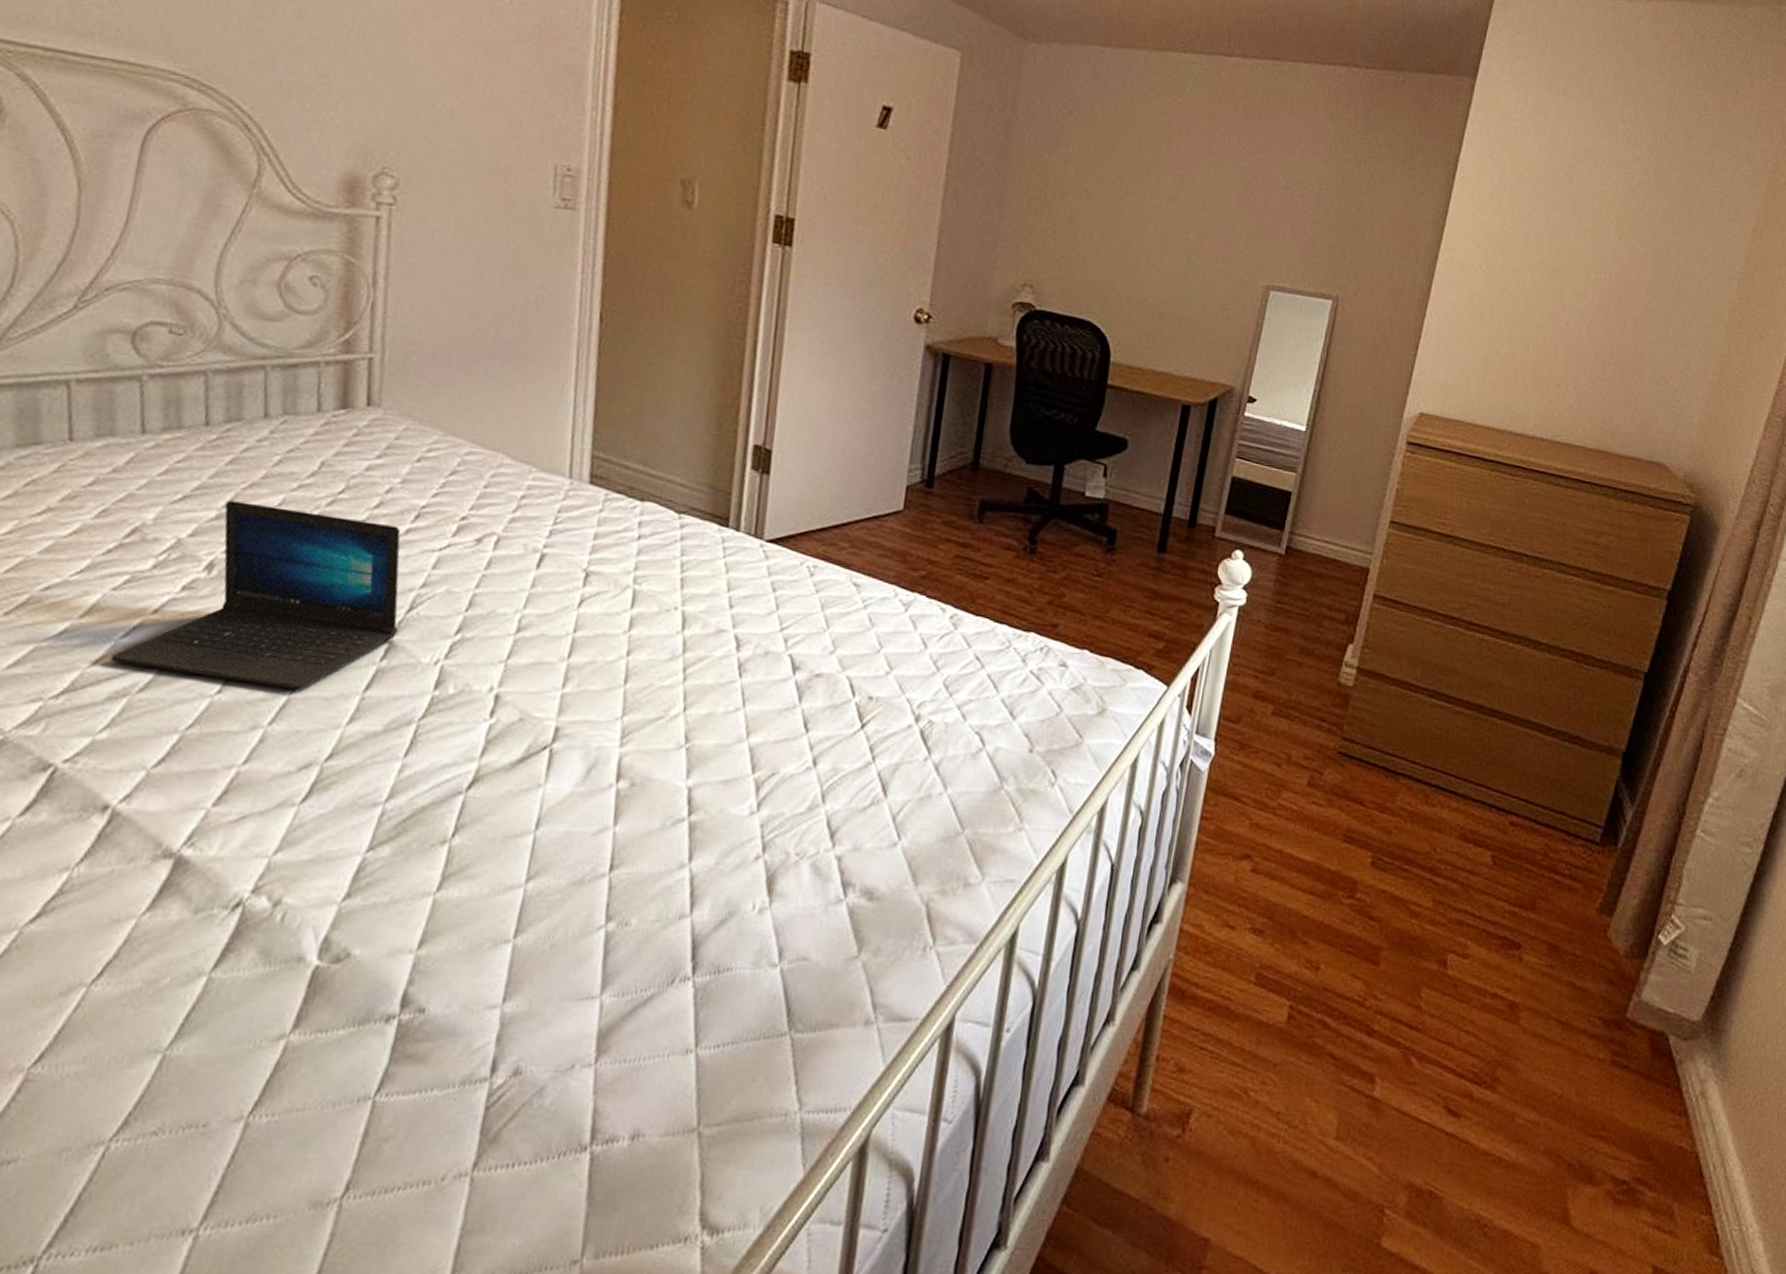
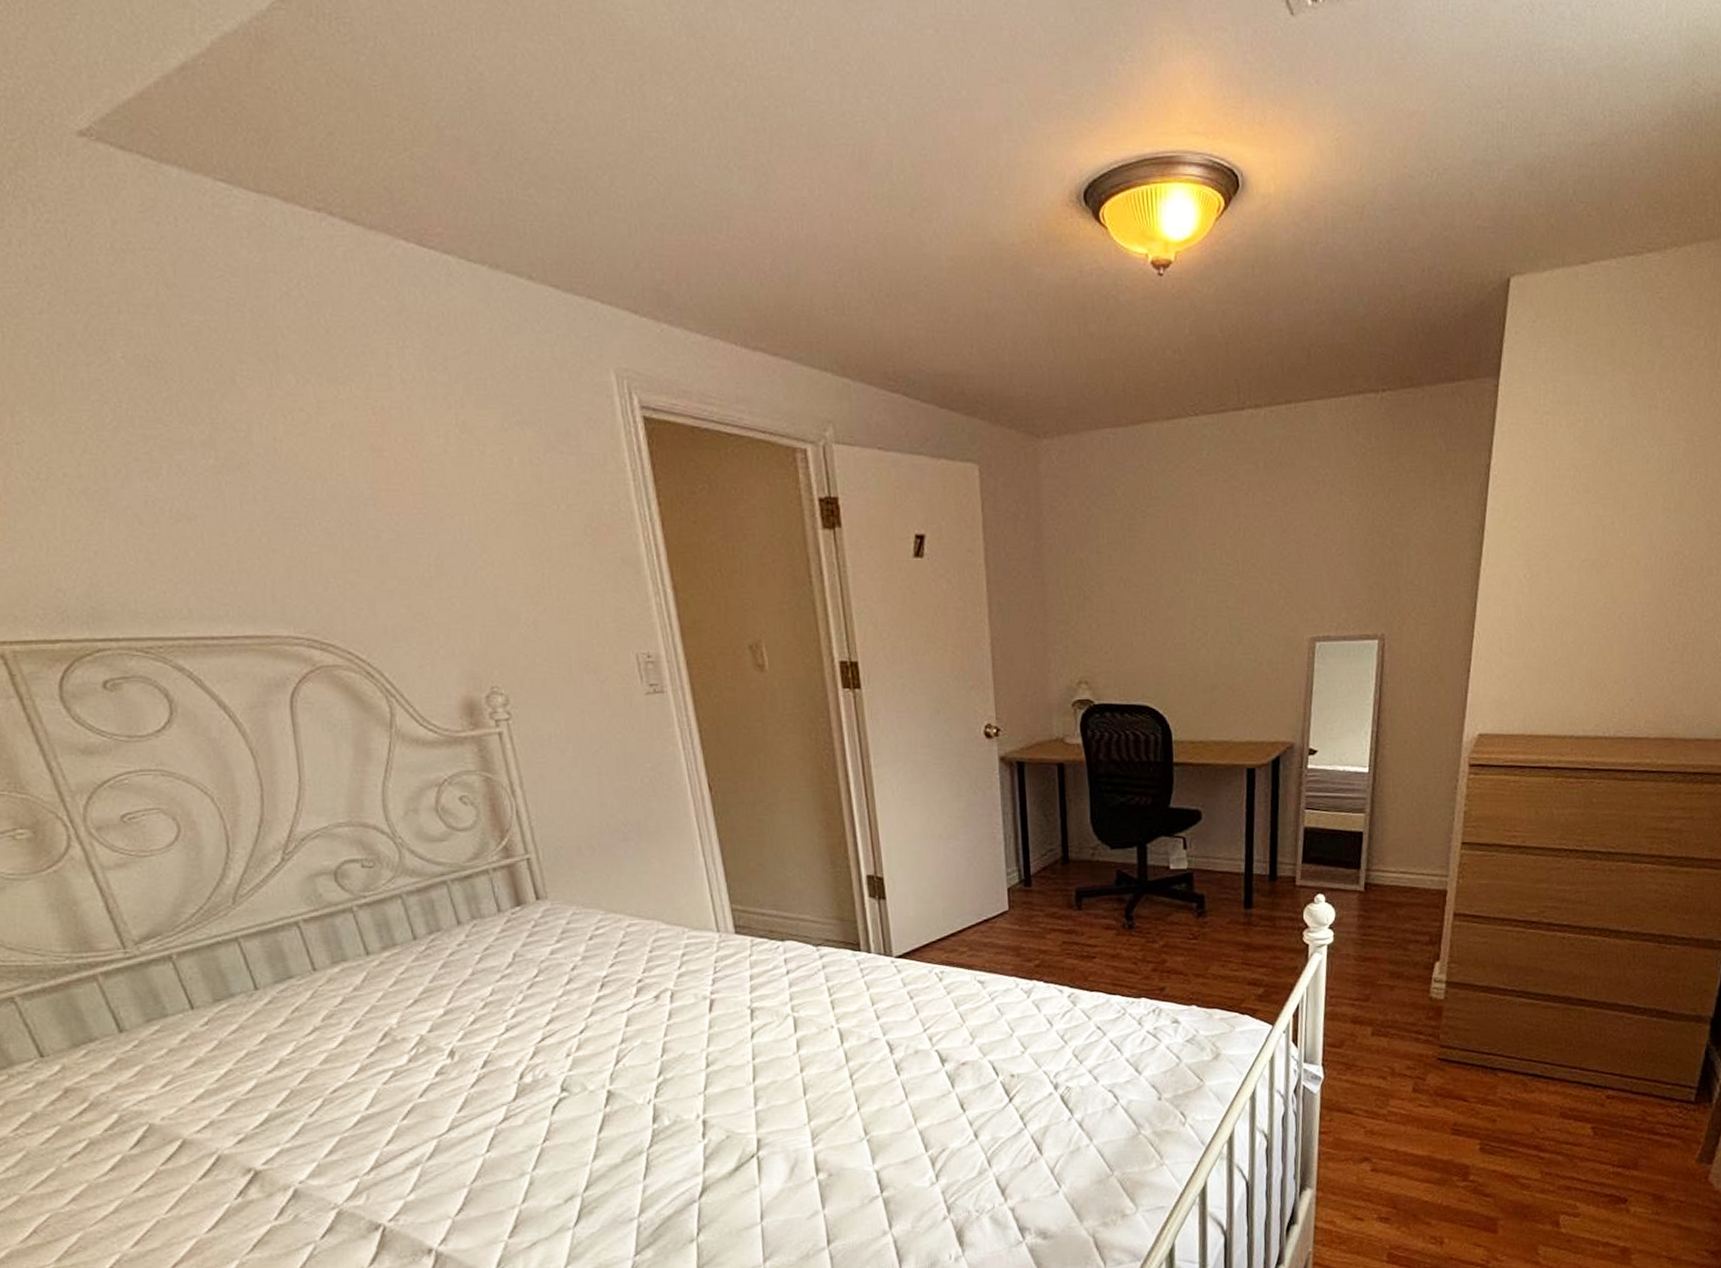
laptop: present [111,500,401,690] -> none [399,996,613,1141]

